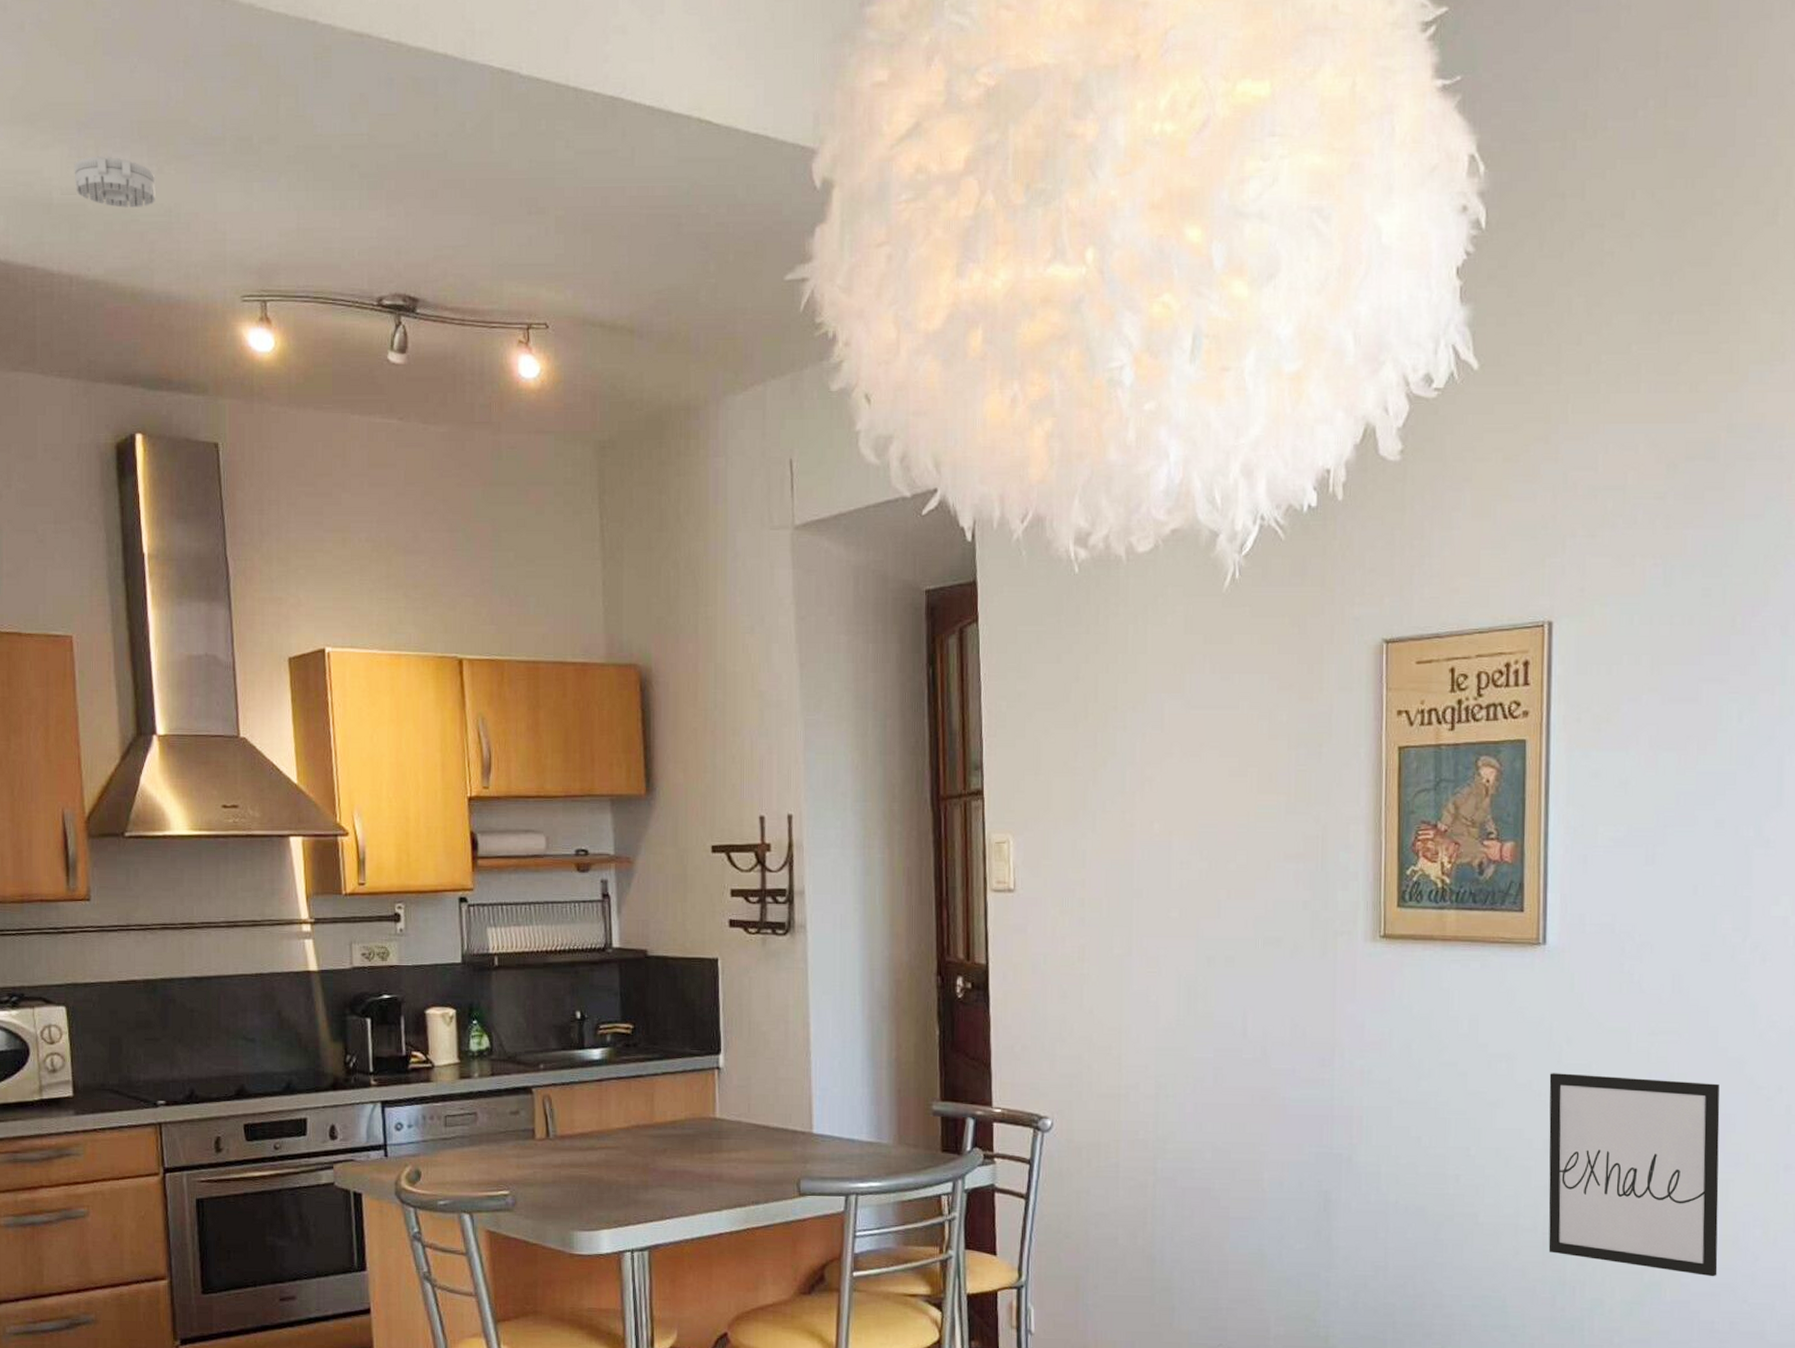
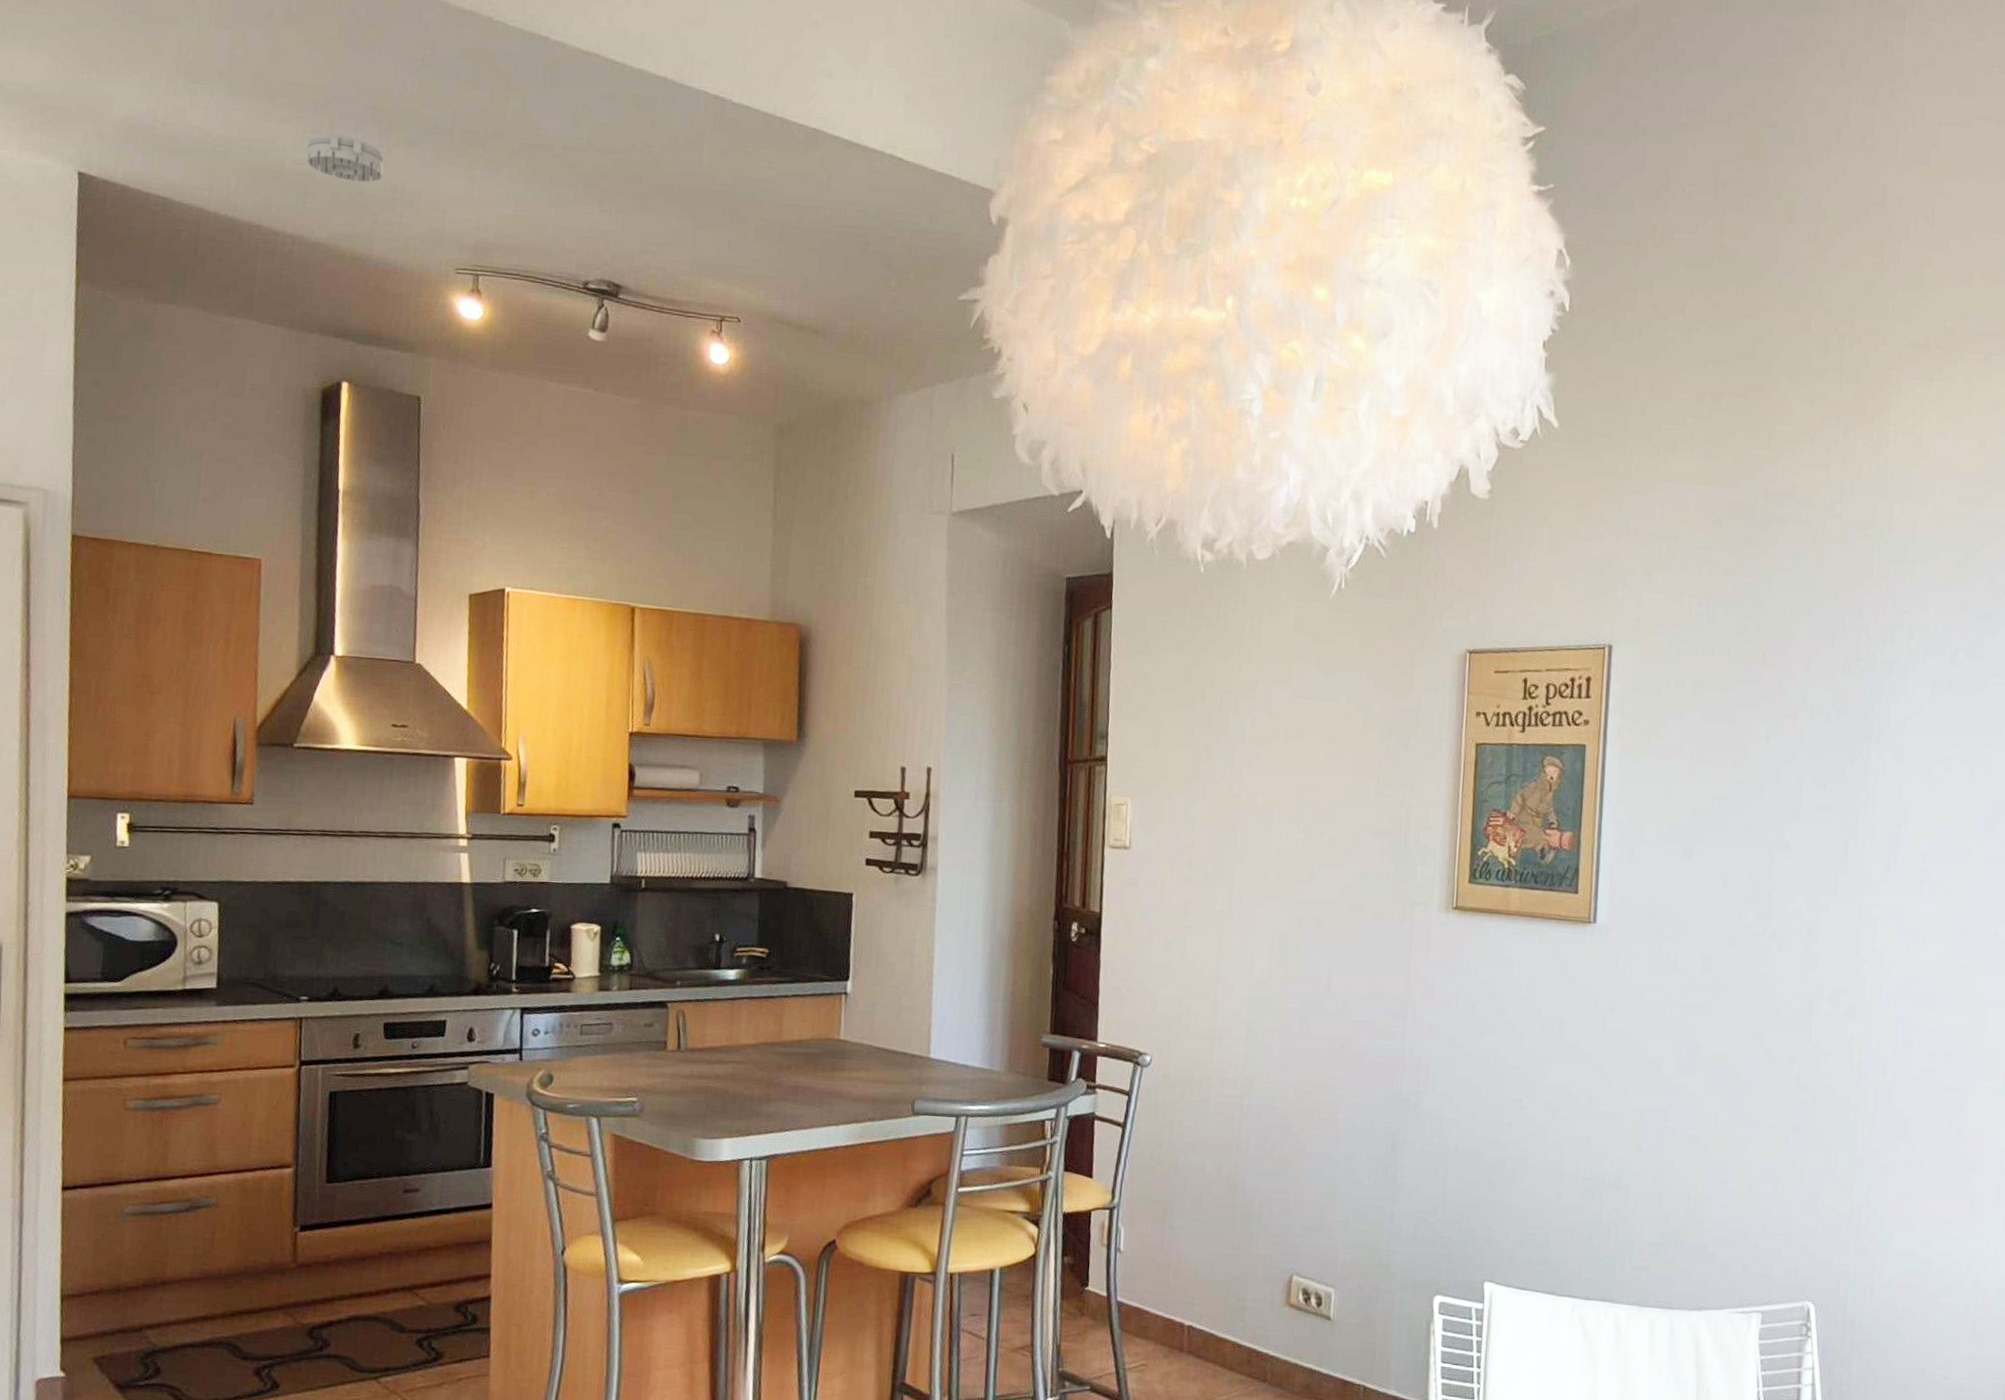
wall art: present [1548,1073,1720,1277] -> none [1588,1036,1740,1224]

